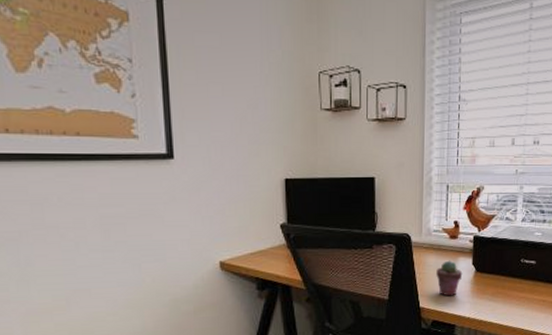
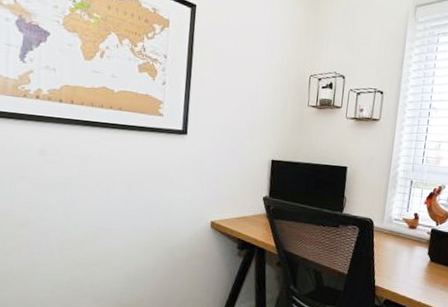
potted succulent: present [436,260,463,297] -> none [393,247,418,280]

